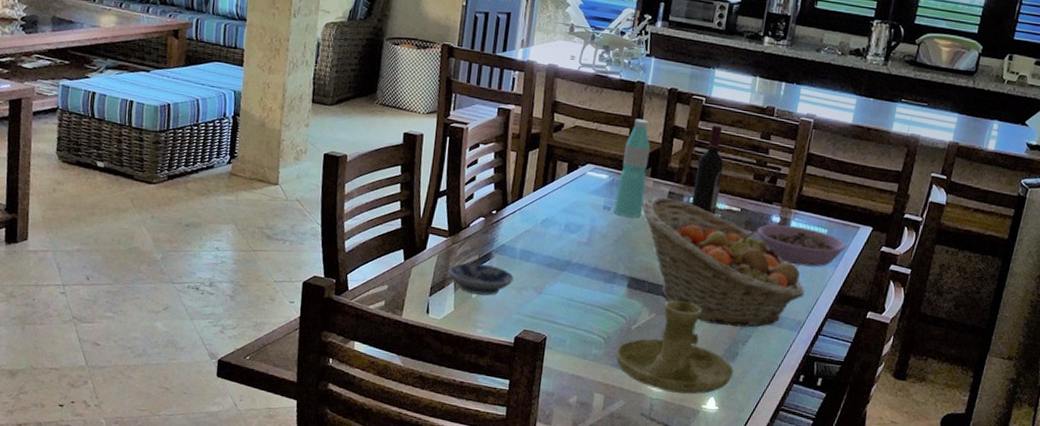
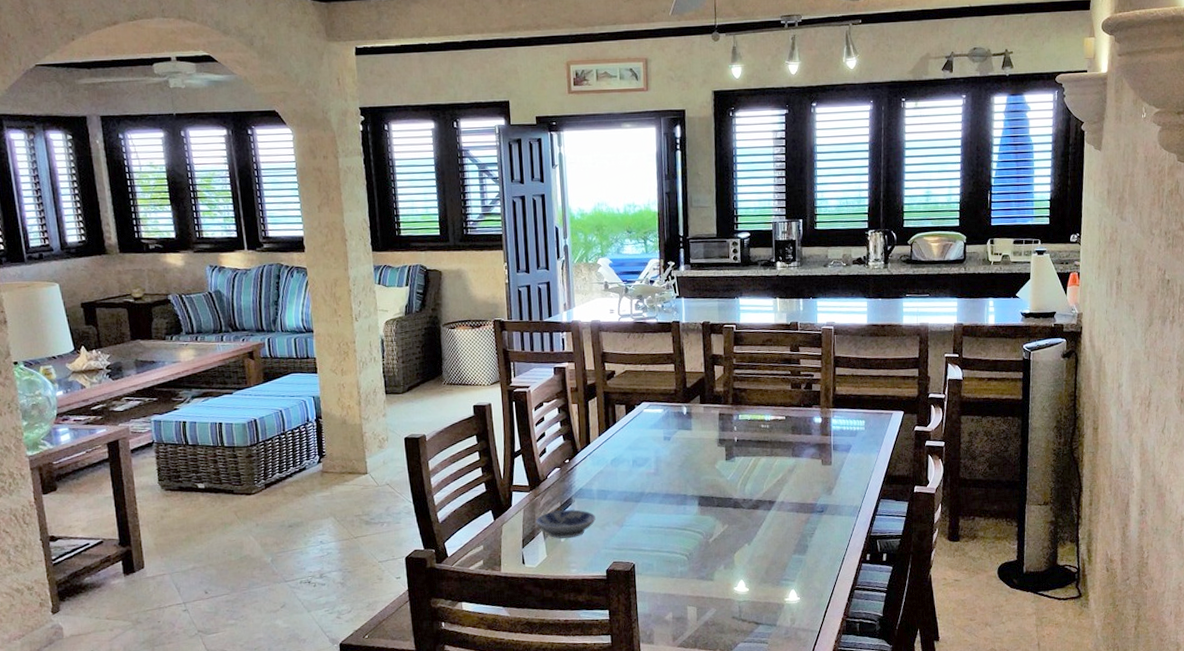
water bottle: present [613,118,650,217] -> none [673,354,699,443]
candle holder: present [615,300,733,394] -> none [699,508,807,593]
fruit basket: present [642,196,805,328] -> none [697,419,856,524]
wine bottle: present [692,125,724,215] -> none [740,347,764,427]
bowl: present [756,224,847,267] -> none [803,423,885,457]

